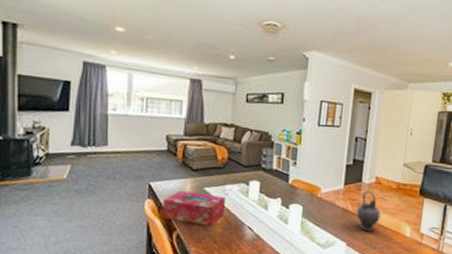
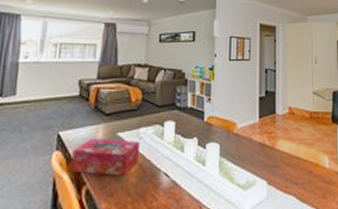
teapot: present [356,191,381,232] -> none [273,122,298,167]

